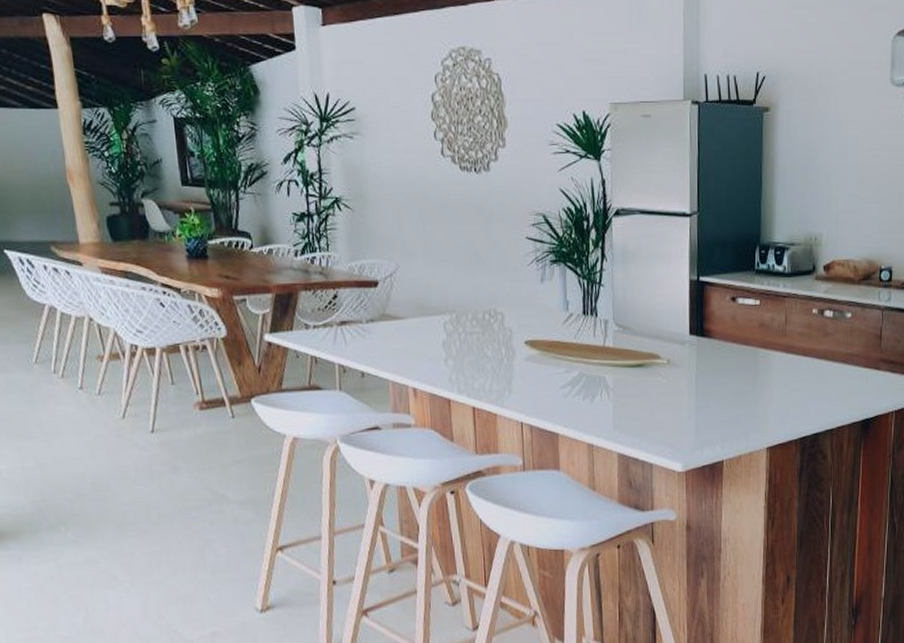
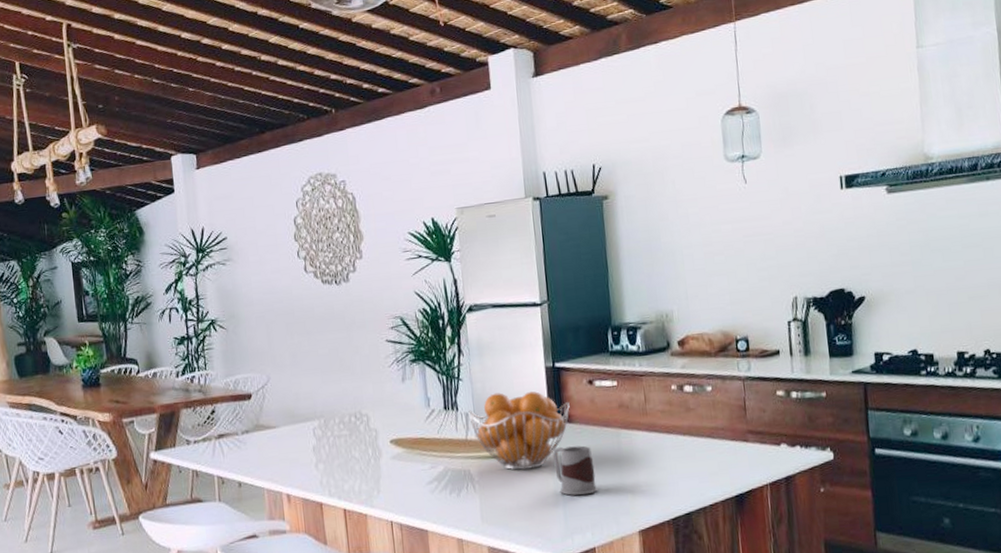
fruit basket: none [608,302,711,381] -> present [468,391,570,470]
mug: none [690,361,731,410] -> present [553,445,598,496]

